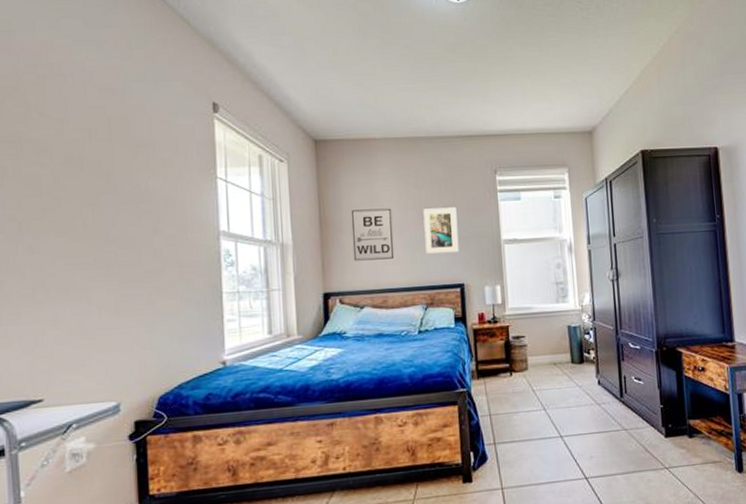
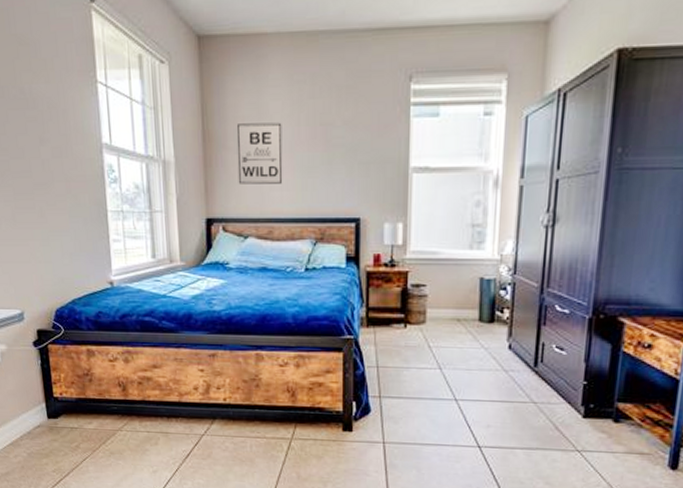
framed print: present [423,207,459,254] -> none [318,123,358,181]

